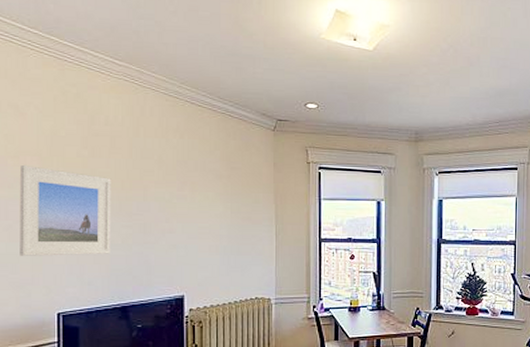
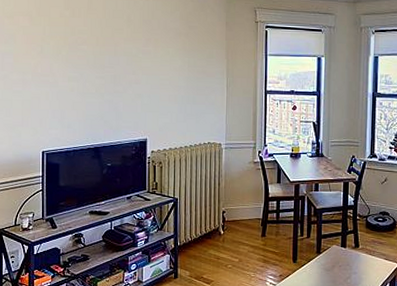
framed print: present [19,165,111,256] -> none [13,24,88,102]

